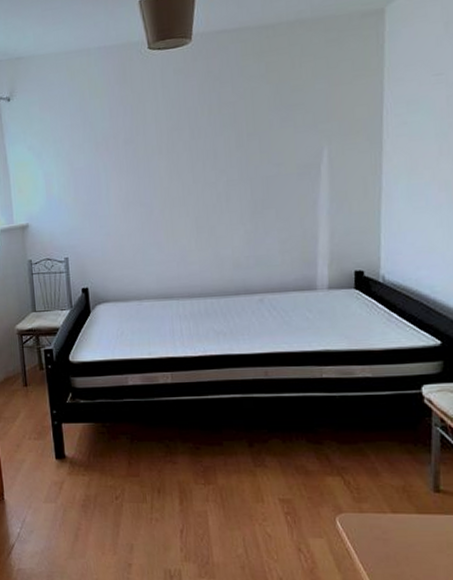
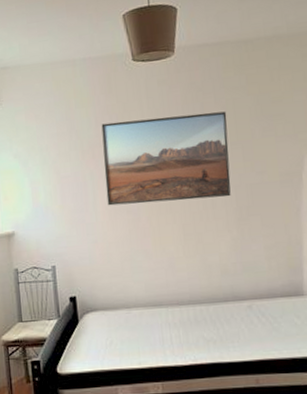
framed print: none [115,101,246,199] -> present [101,111,231,206]

